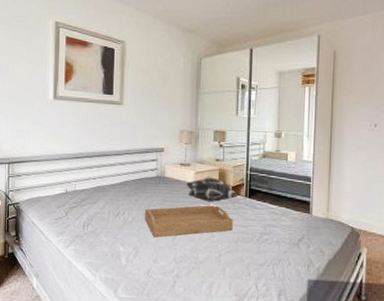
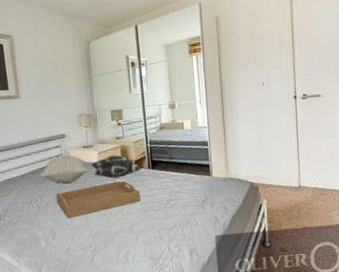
pillow: none [131,171,181,199] -> present [39,156,88,184]

